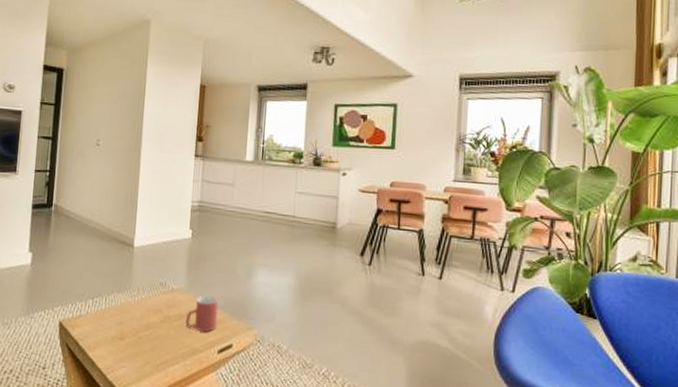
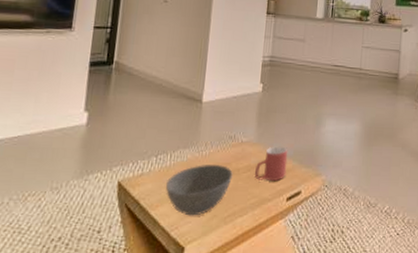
bowl: none [101,310,164,361] -> present [165,164,233,216]

